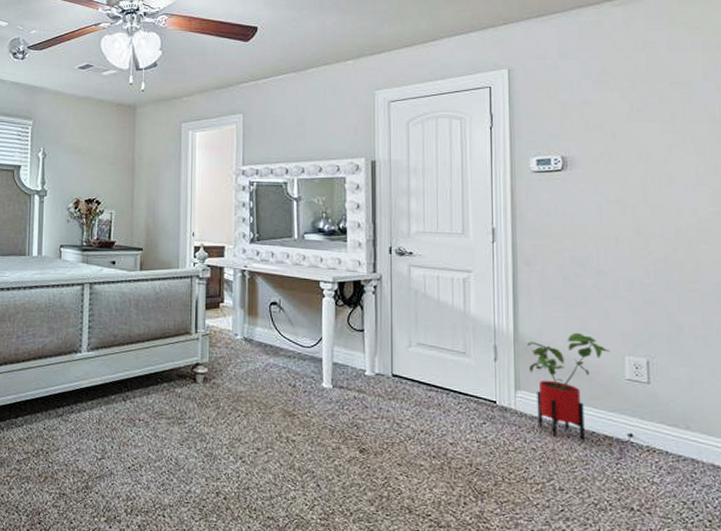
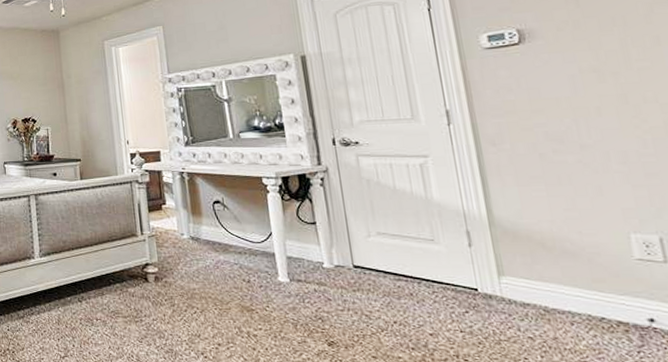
house plant: present [527,332,611,440] -> none [506,211,611,327]

